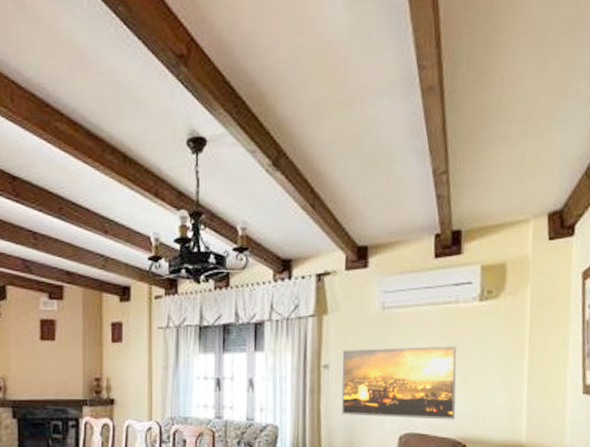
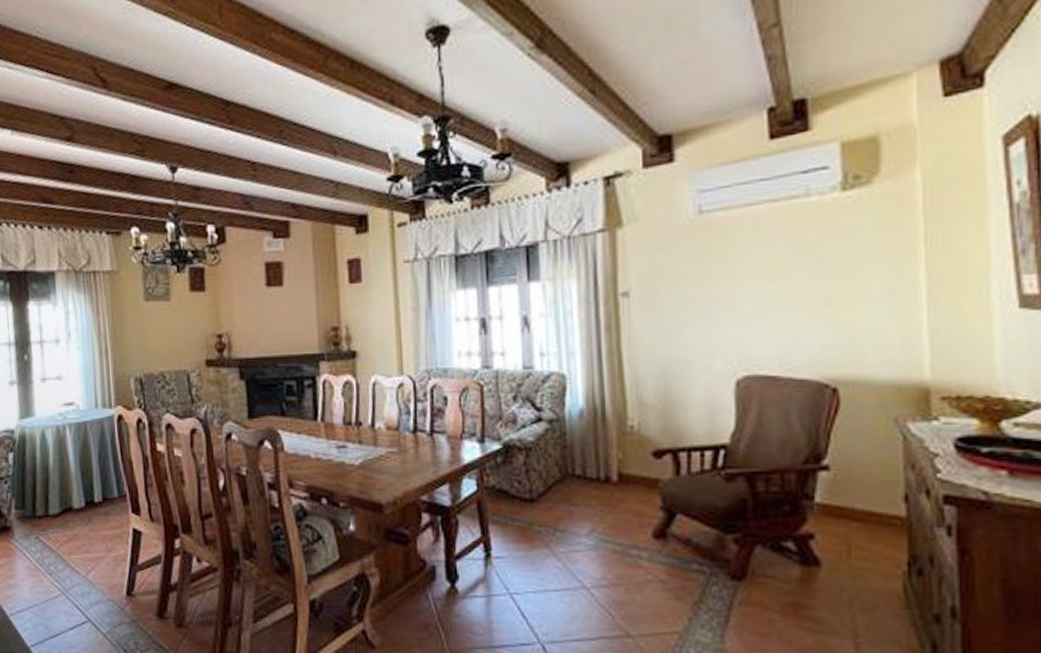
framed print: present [341,346,457,420] -> none [646,254,818,356]

